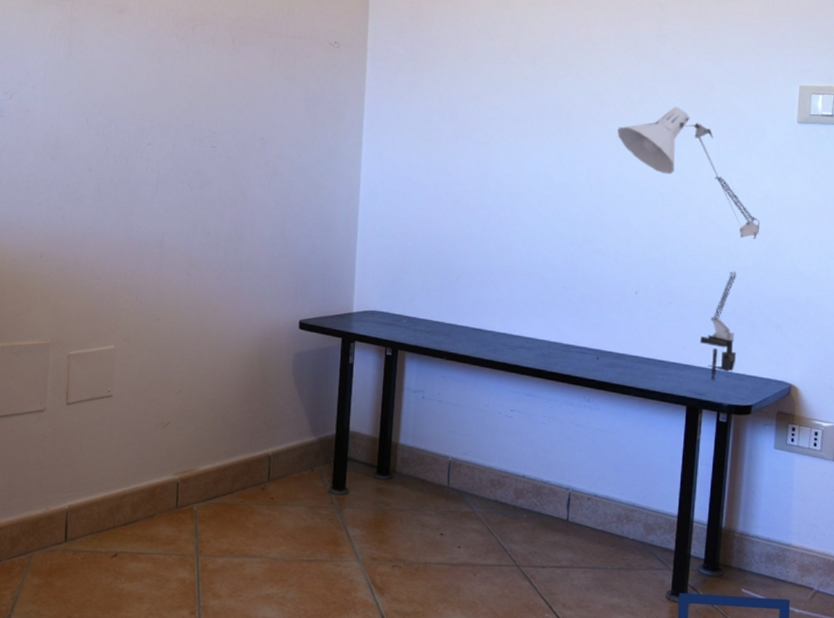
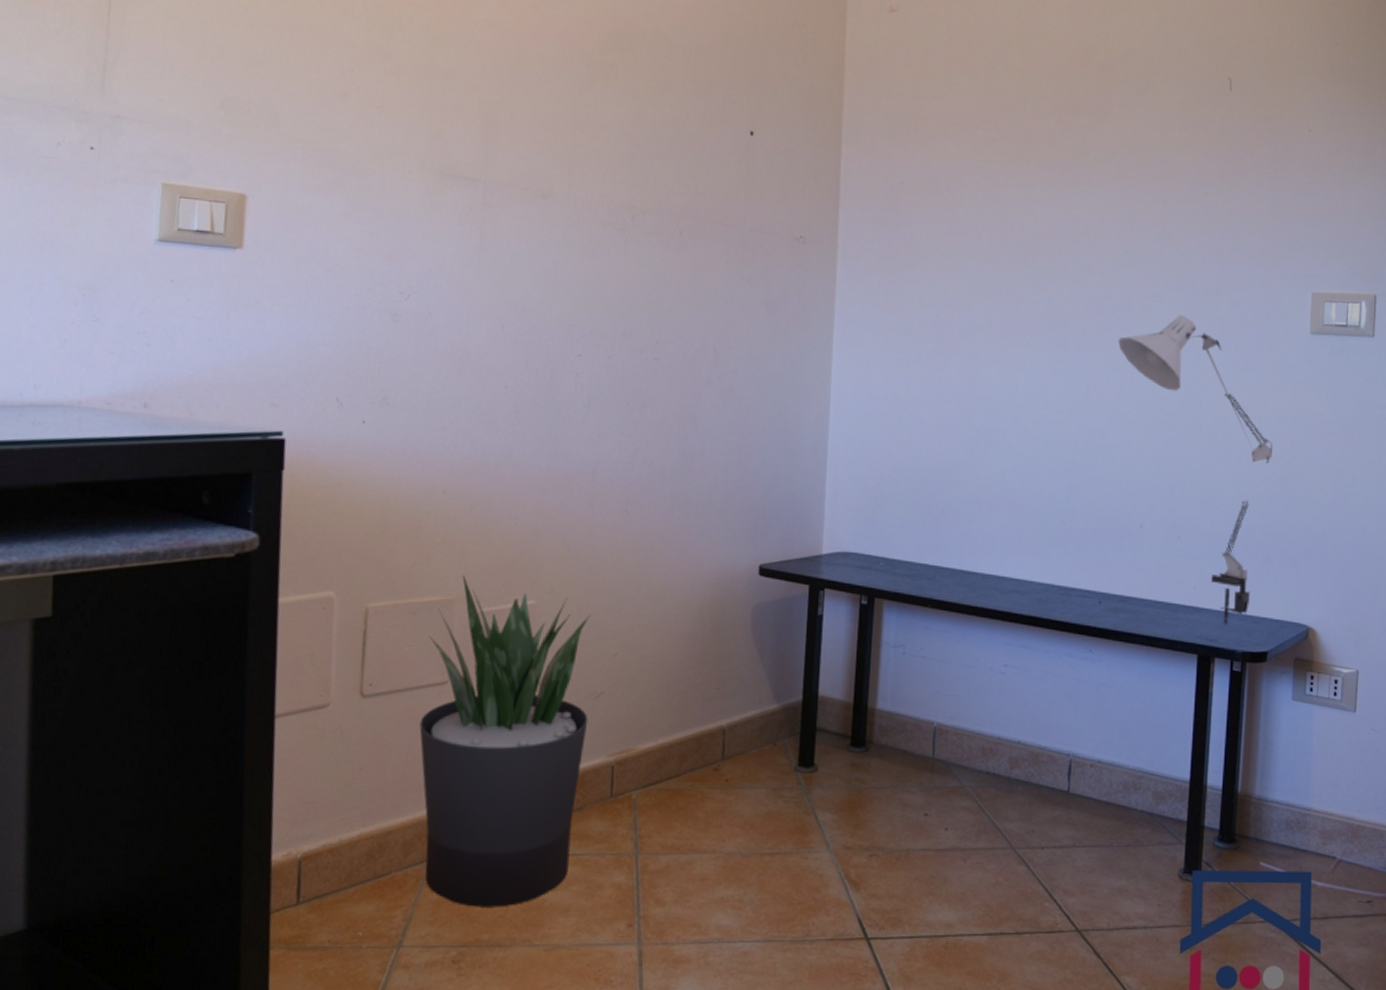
planter: none [23,324,160,593] -> present [419,575,591,907]

